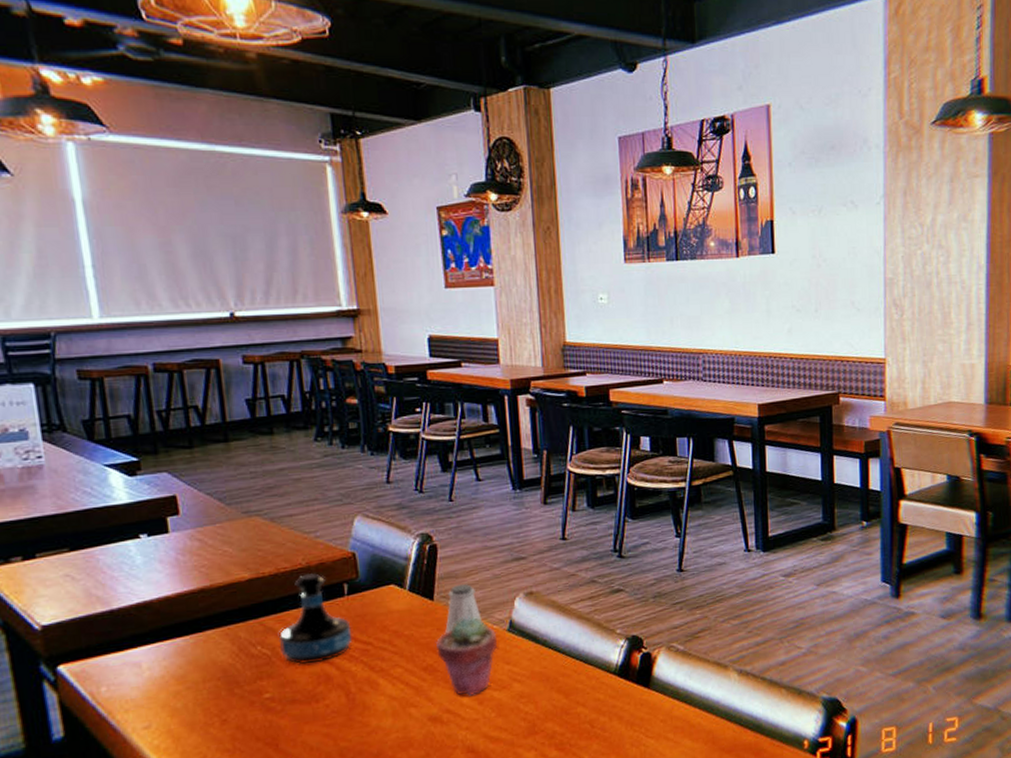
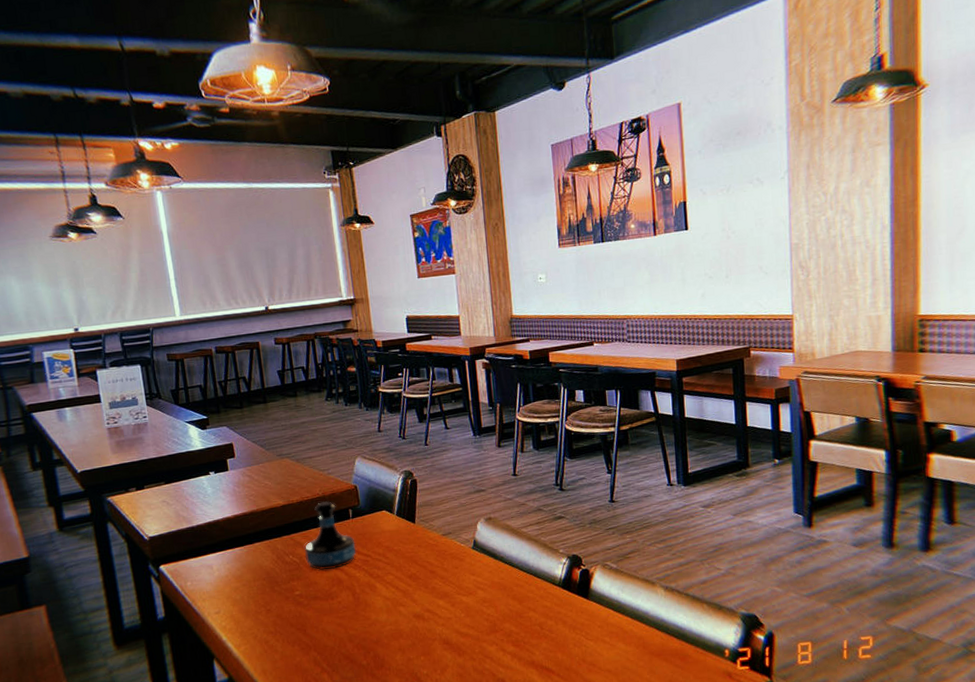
potted succulent: present [436,615,498,696] -> none [418,535,465,599]
saltshaker: present [444,584,482,633] -> none [424,511,452,549]

